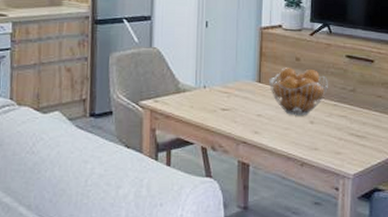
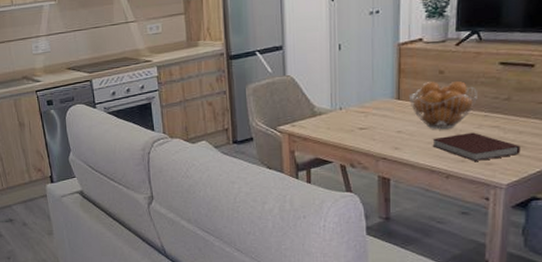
notebook: none [289,120,364,150] -> present [432,132,521,161]

